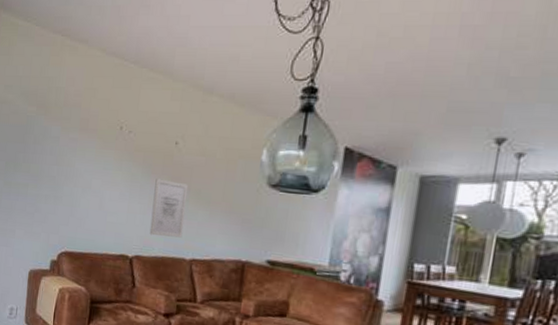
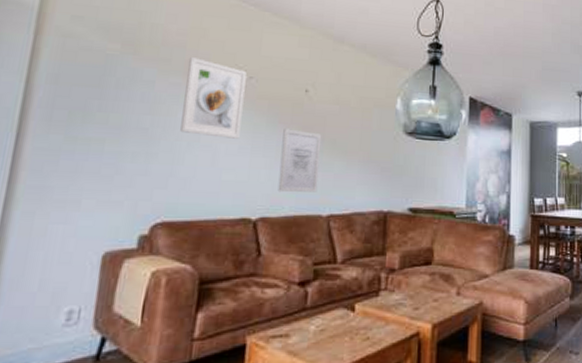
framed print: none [77,115,127,187] -> present [180,57,247,139]

